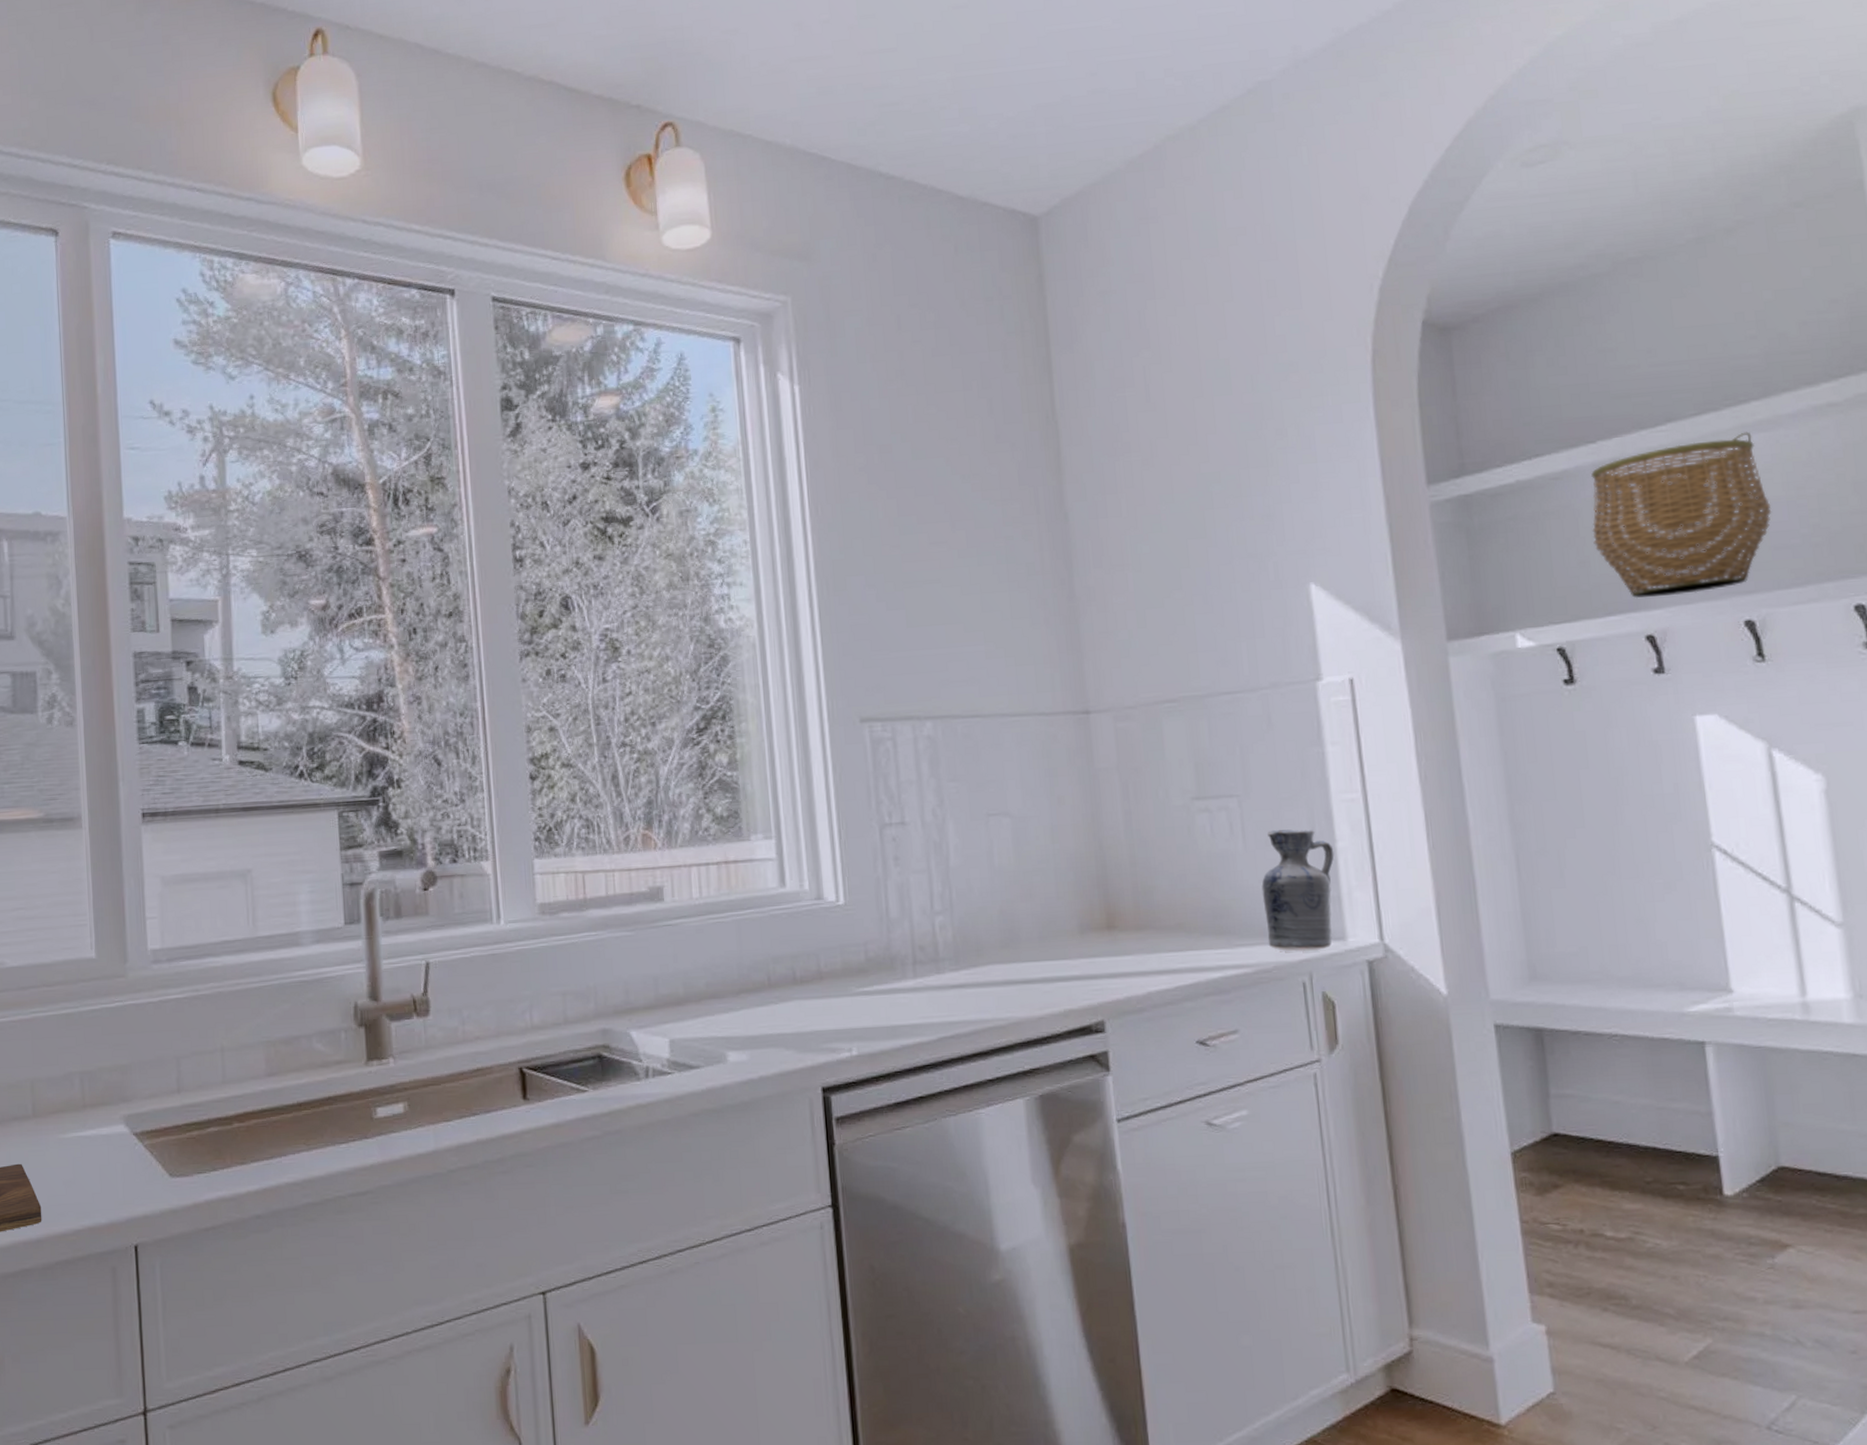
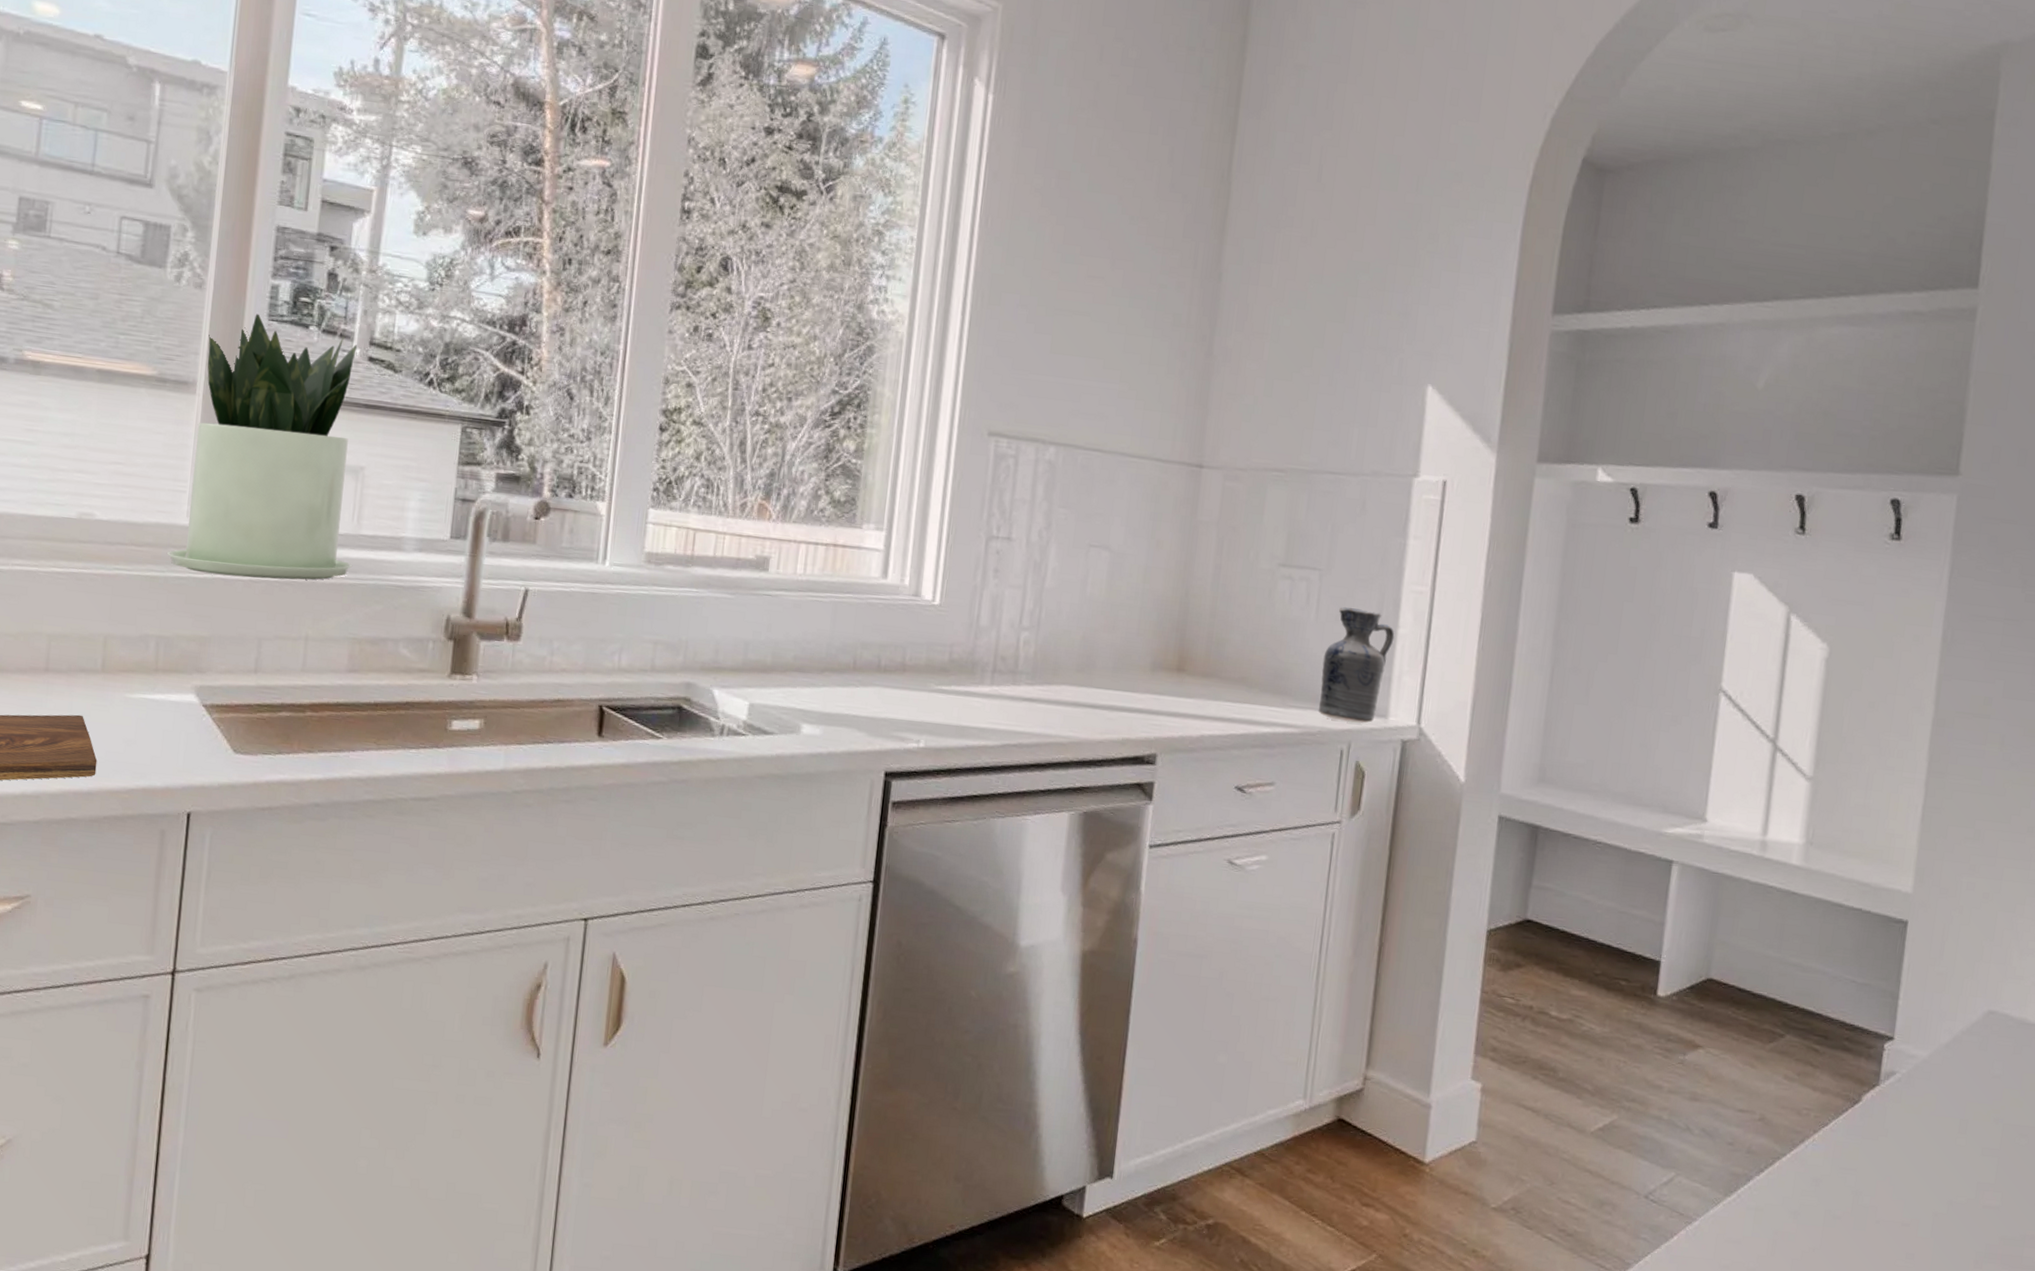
planter: none [77,739,255,1002] -> present [166,313,358,580]
basket: present [1591,431,1772,599] -> none [1685,322,1844,461]

